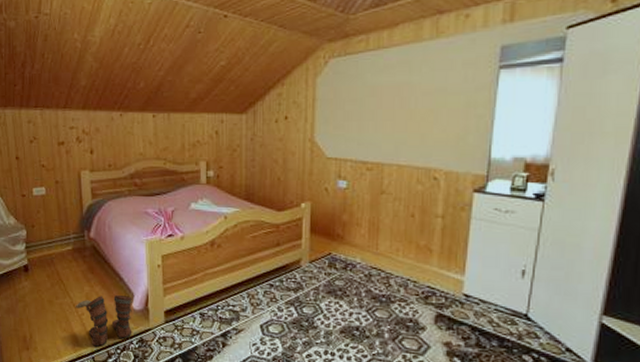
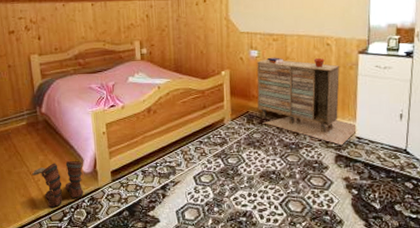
dresser: none [343,190,466,303] -> present [257,57,358,146]

